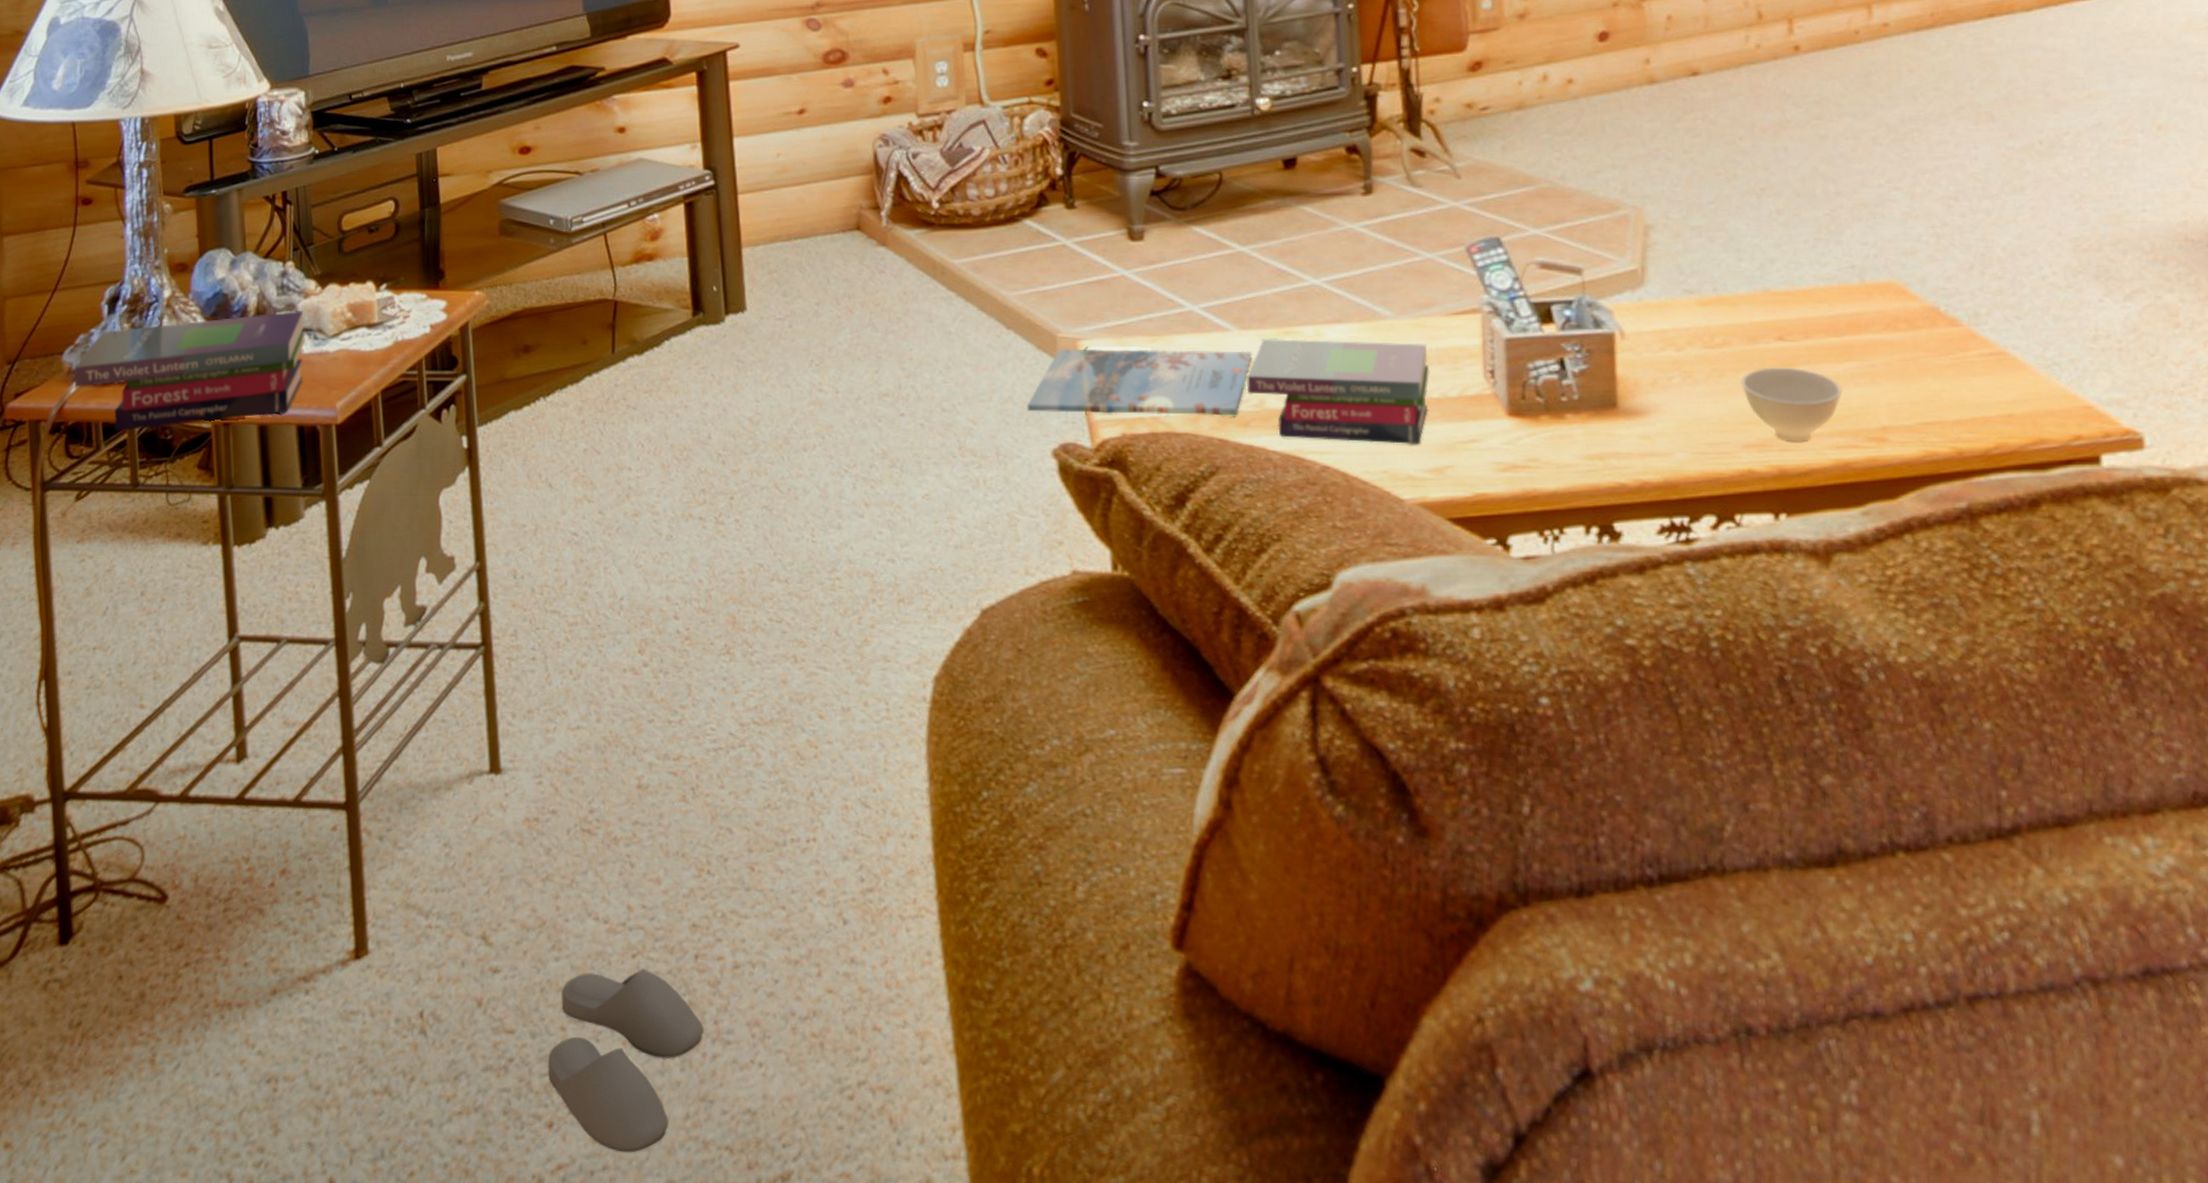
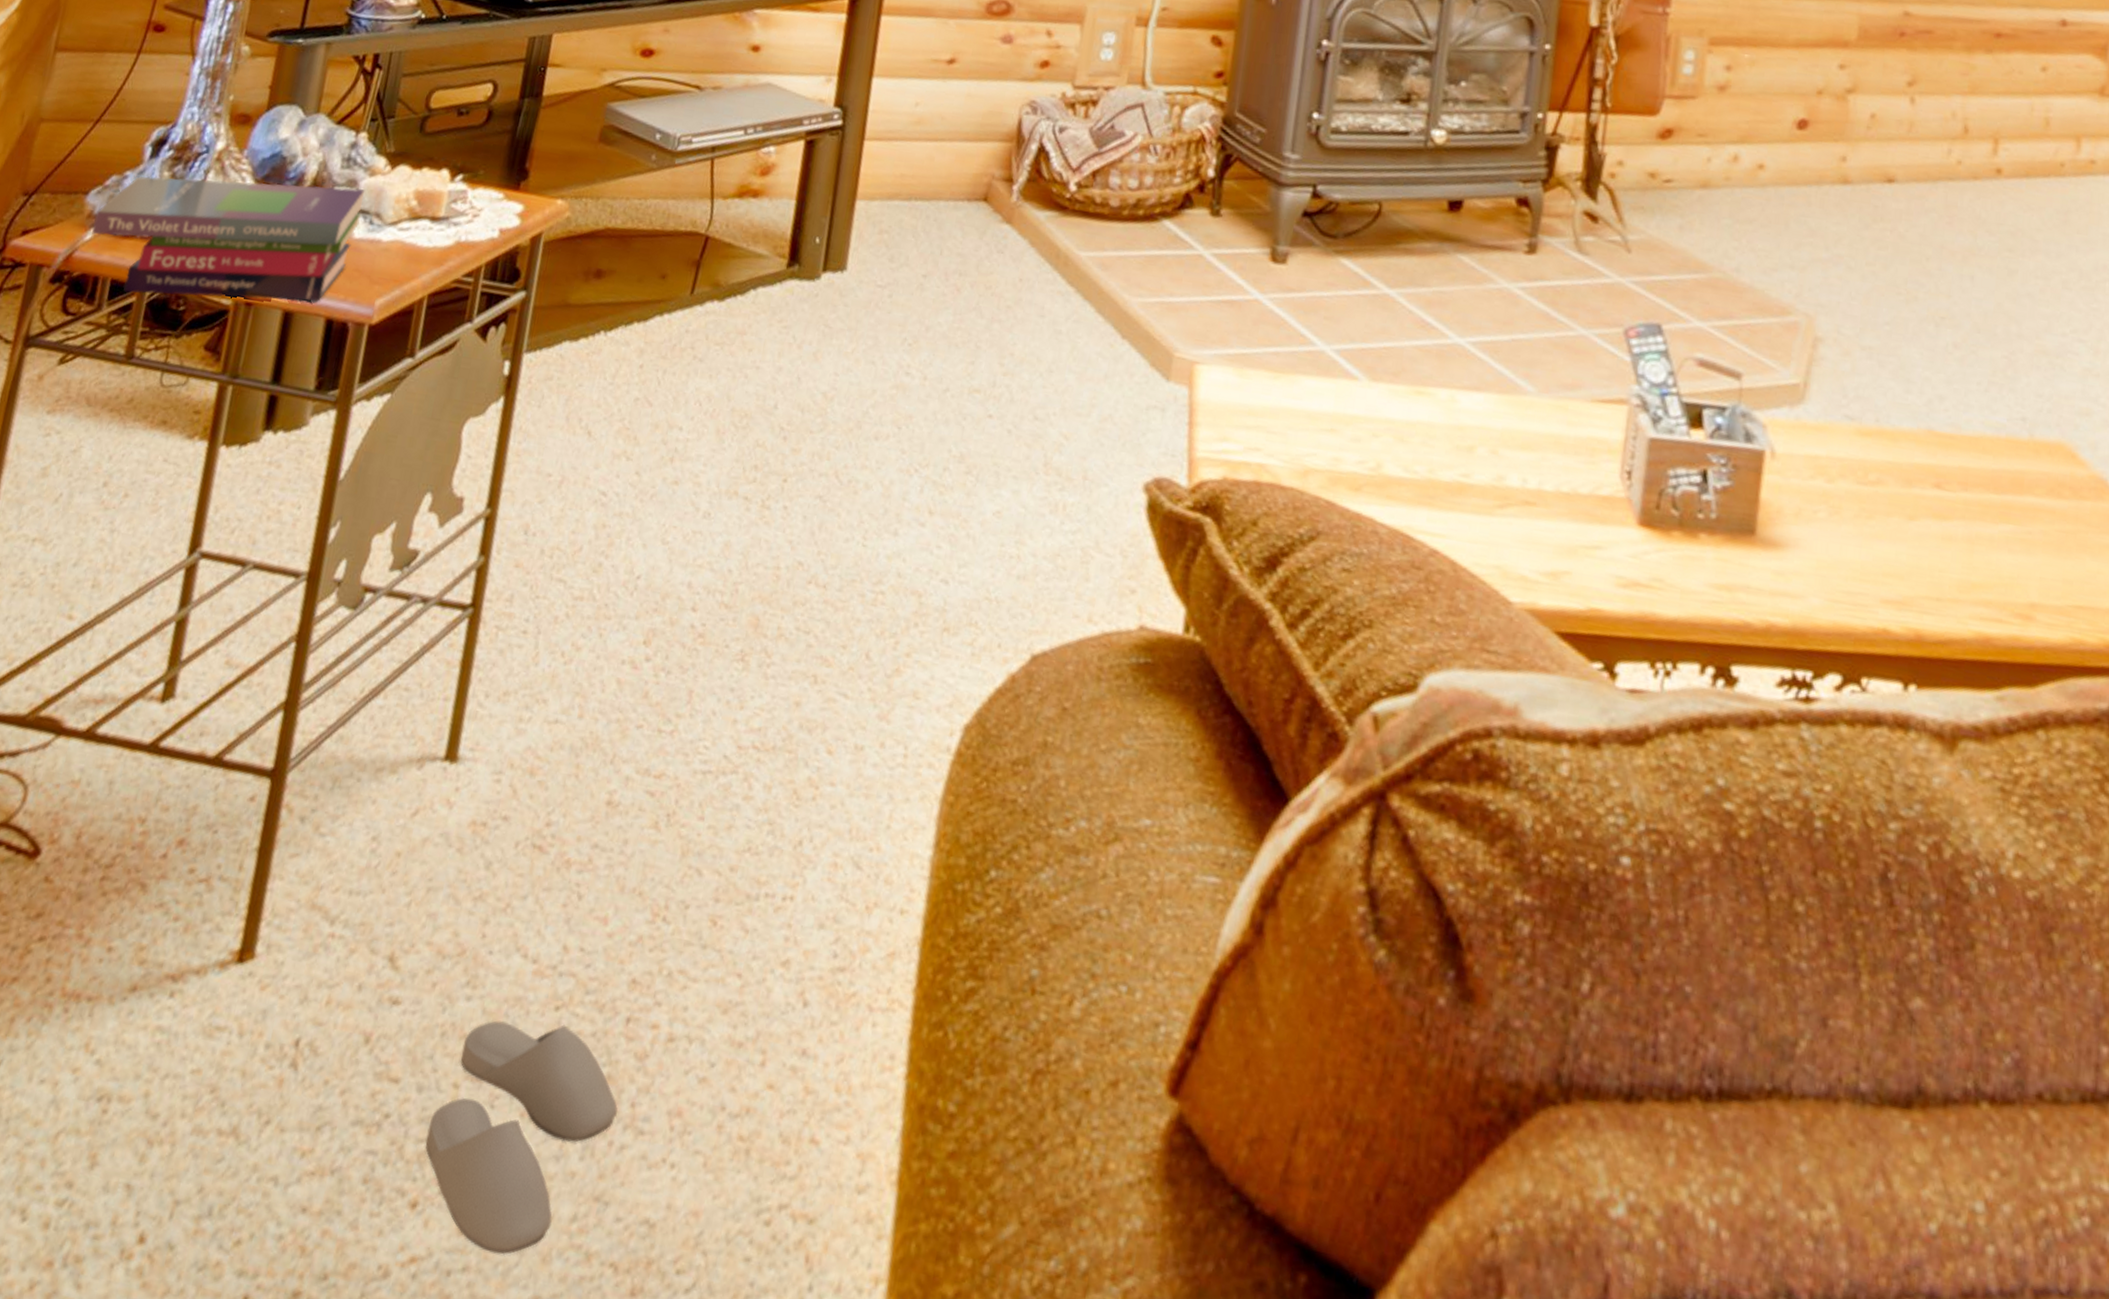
magazine: present [1027,348,1253,416] -> none [1126,370,1380,476]
books: present [1246,338,1430,445] -> none [1365,395,1565,542]
bowl: present [1740,367,1843,443] -> none [1889,515,1995,608]

